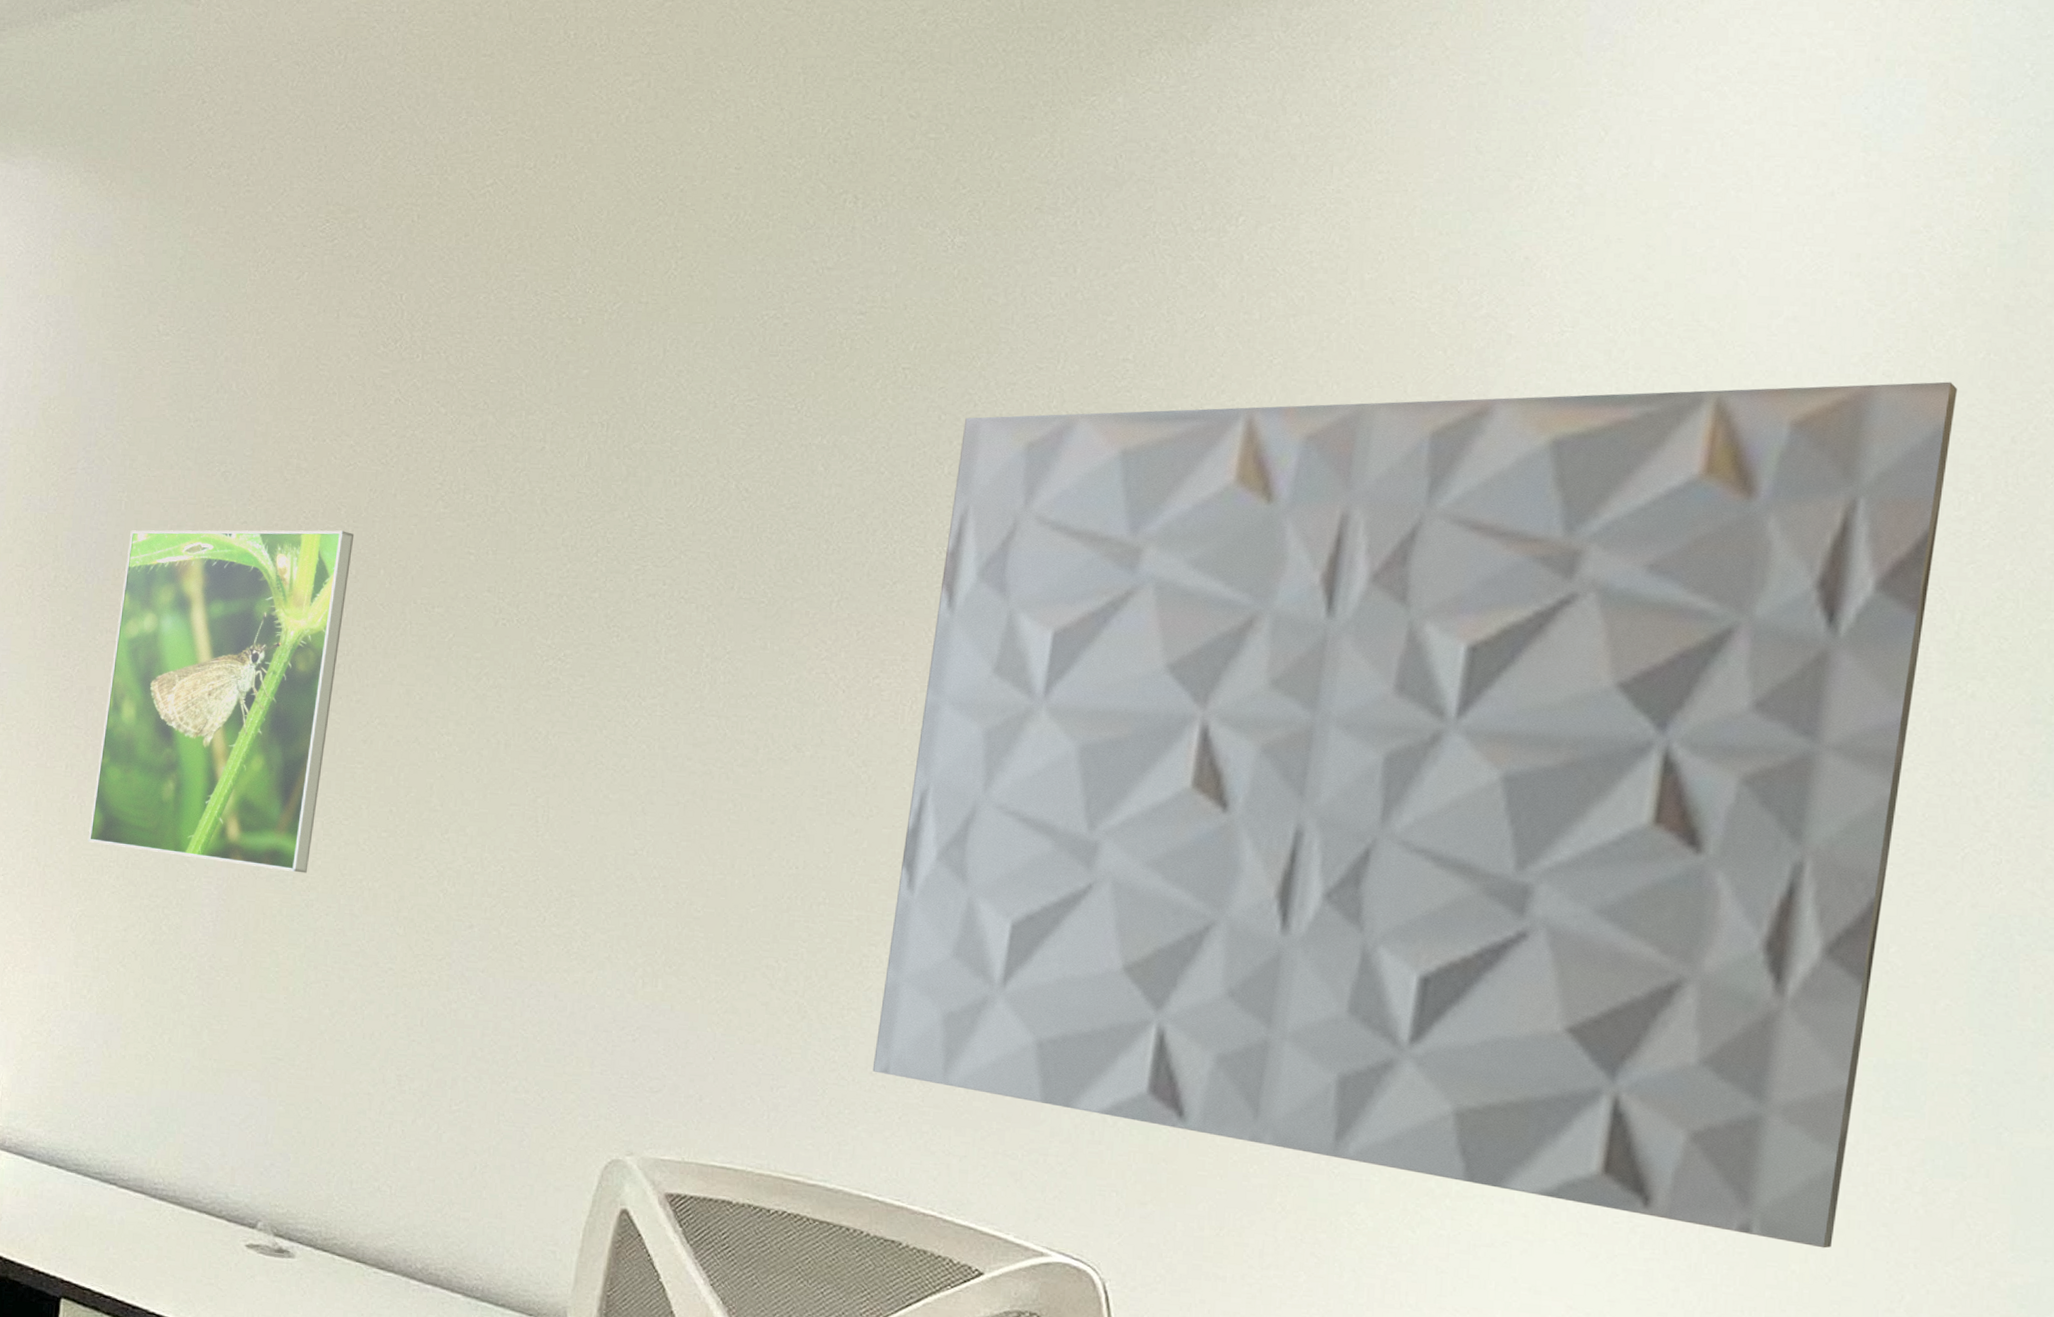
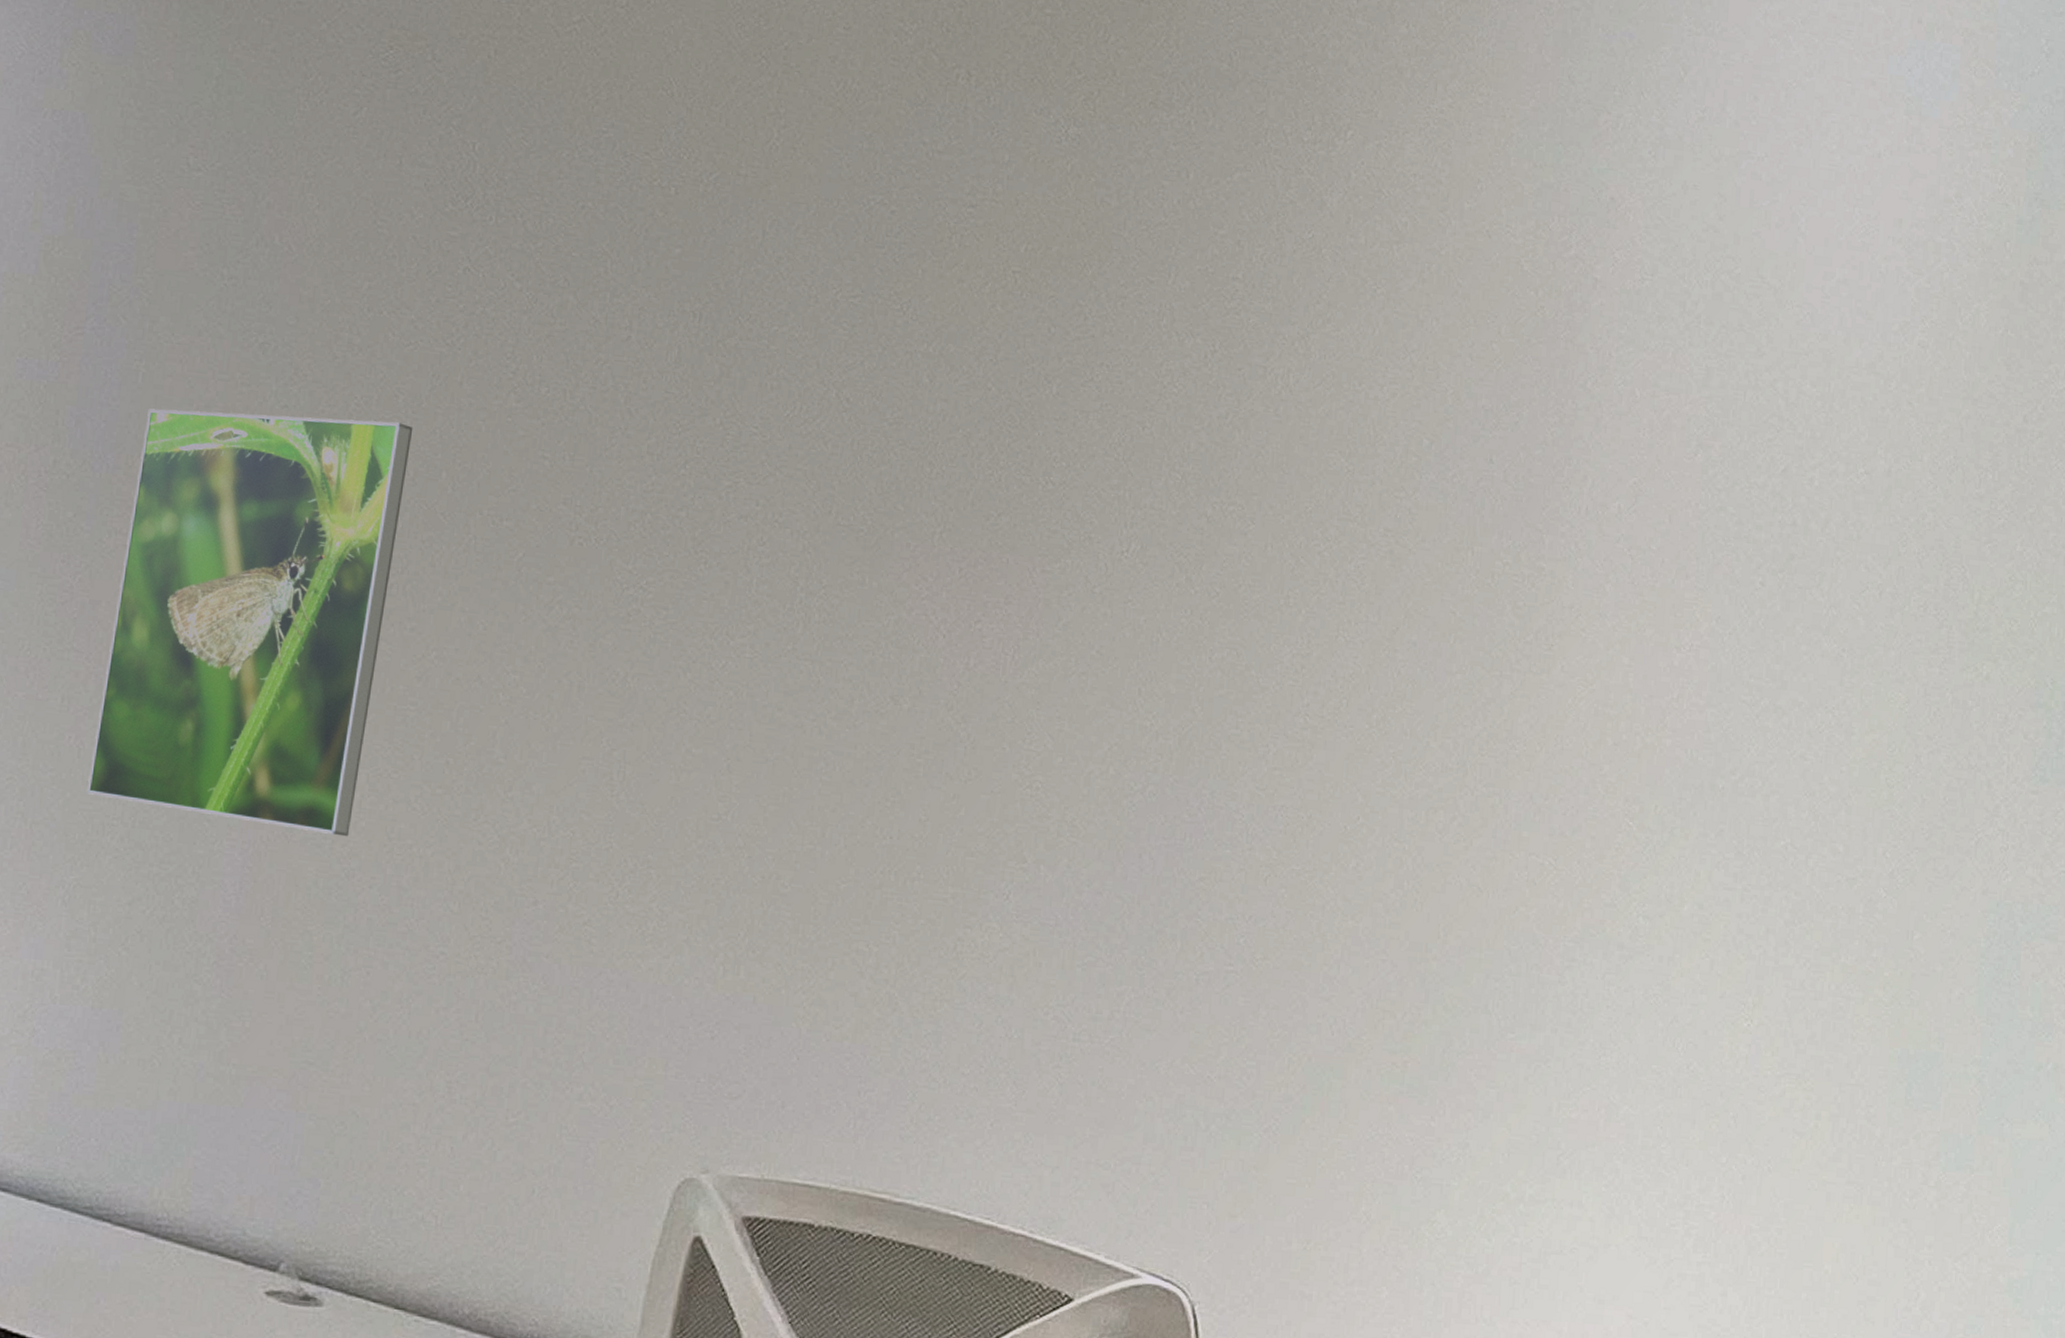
wall panel: present [872,381,1958,1249] -> none [964,331,1981,1247]

